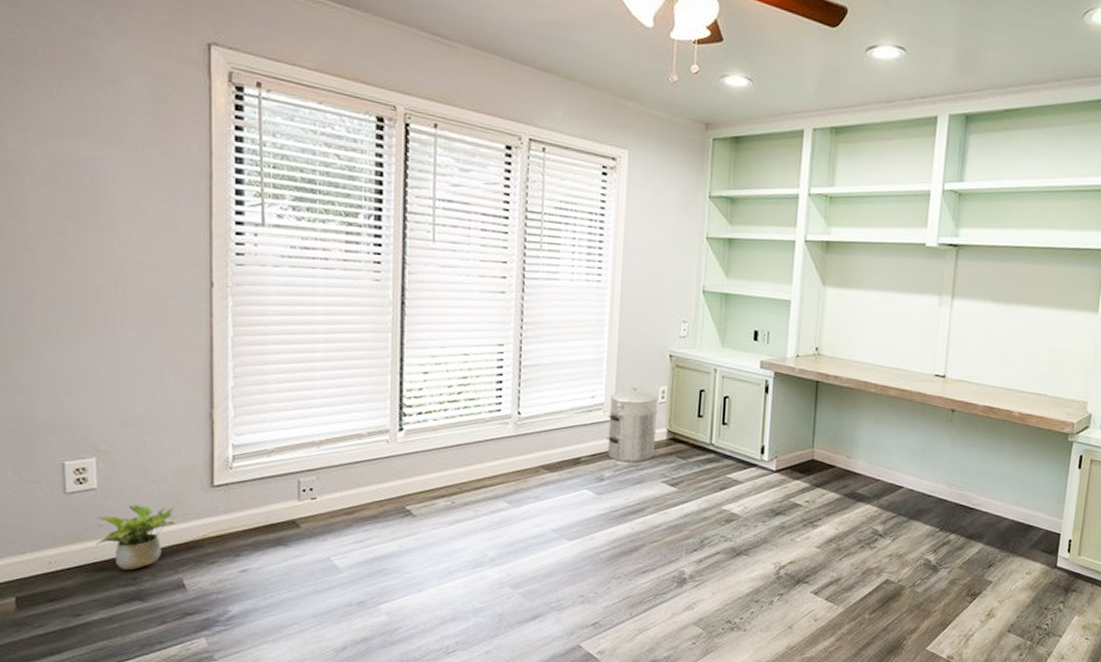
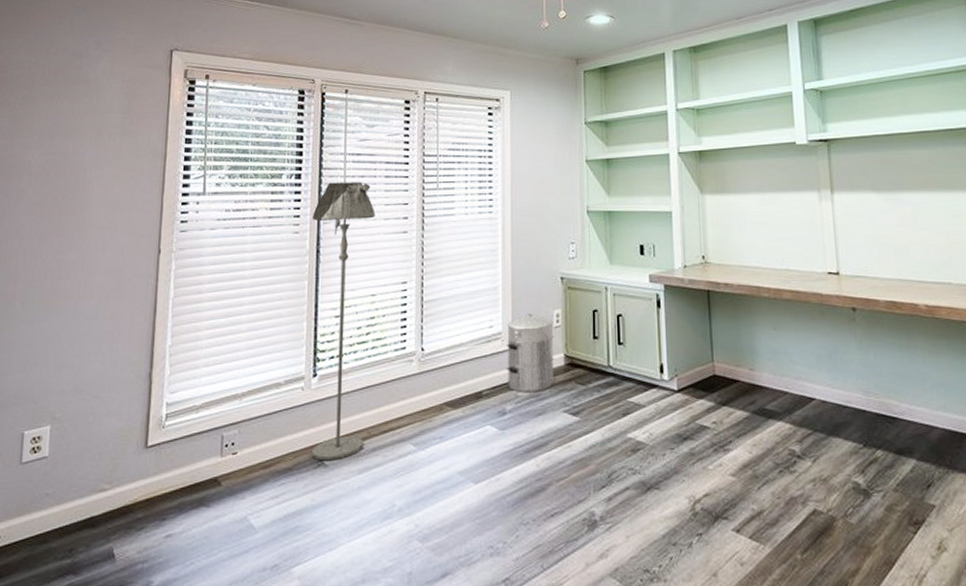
potted plant: present [95,505,175,571] -> none [41,471,111,542]
floor lamp: none [396,229,469,512] -> present [311,181,375,461]

